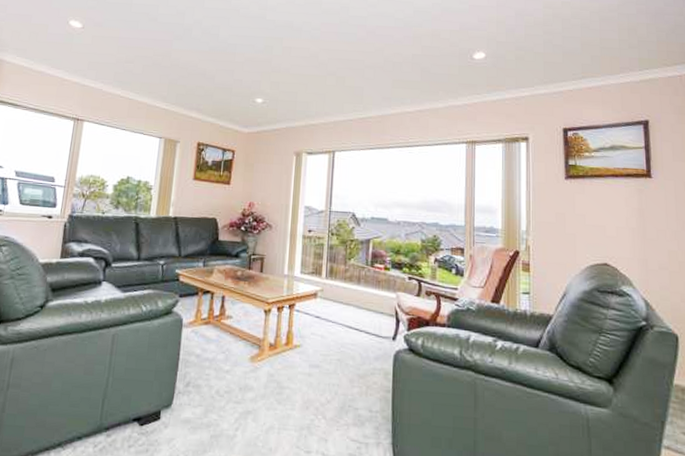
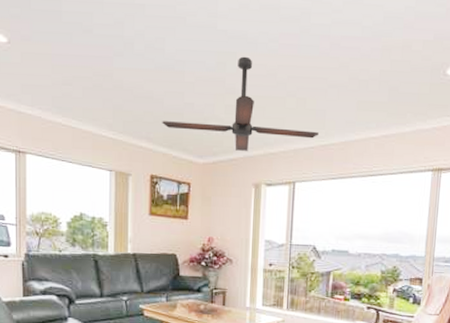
ceiling fan: none [212,41,357,122] -> present [162,56,319,151]

